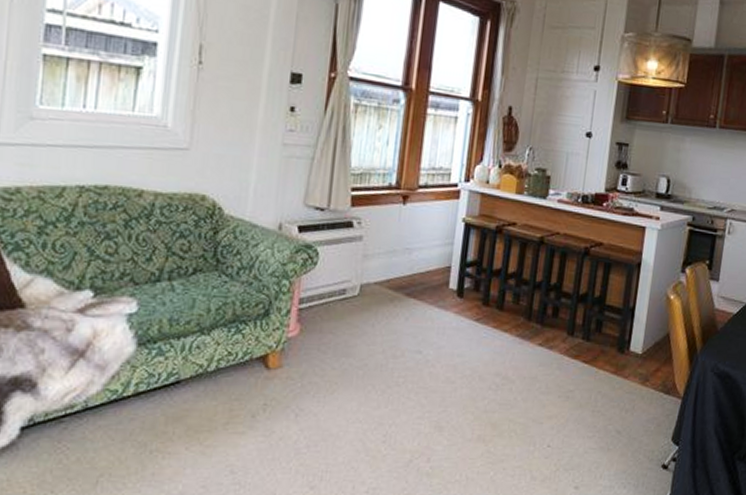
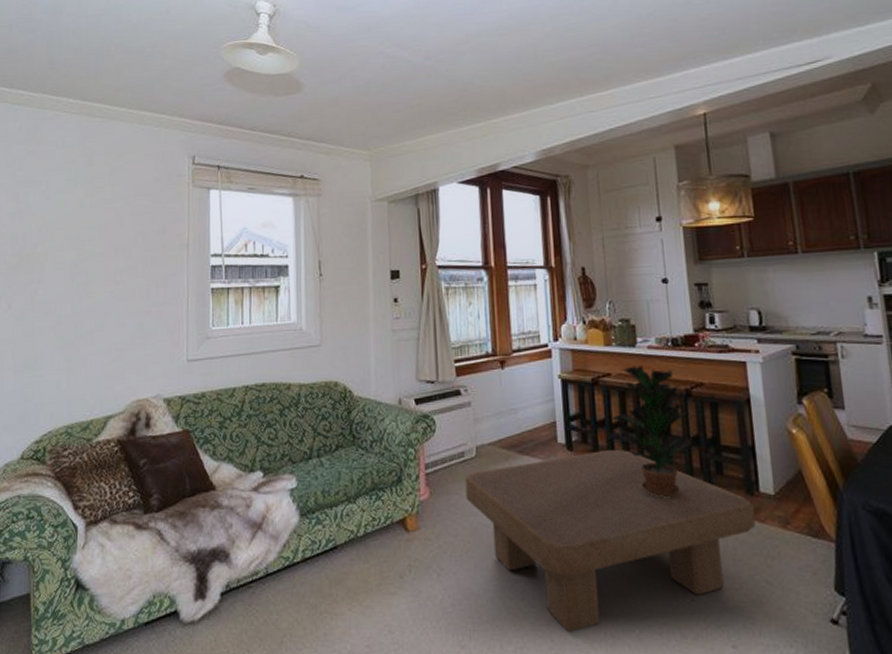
coffee table: none [340,300,622,474] -> present [465,450,756,632]
potted plant: none [508,218,583,351] -> present [611,365,696,498]

